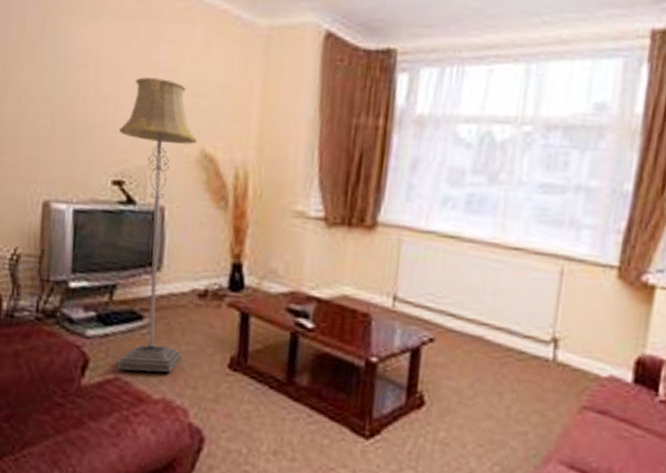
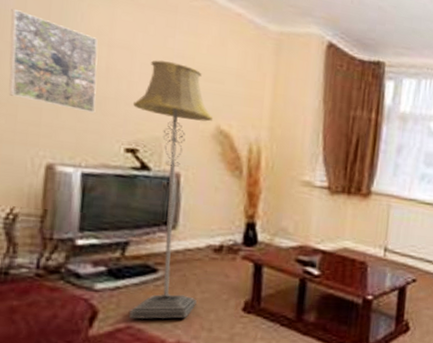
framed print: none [11,37,87,144] -> present [9,8,98,113]

